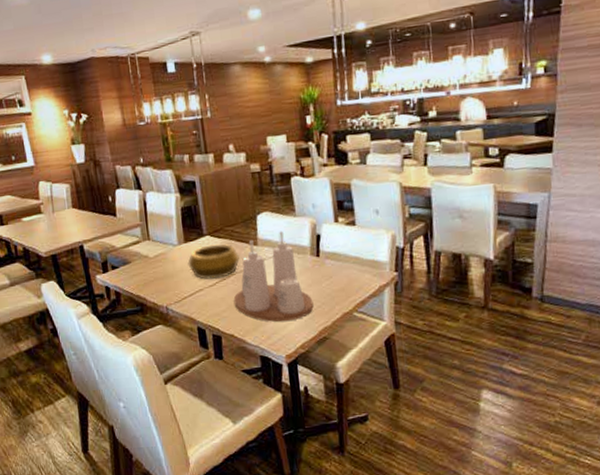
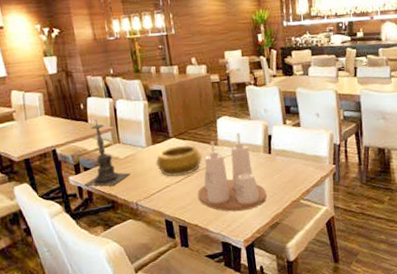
candle holder: none [111,213,161,287] -> present [83,119,131,187]

